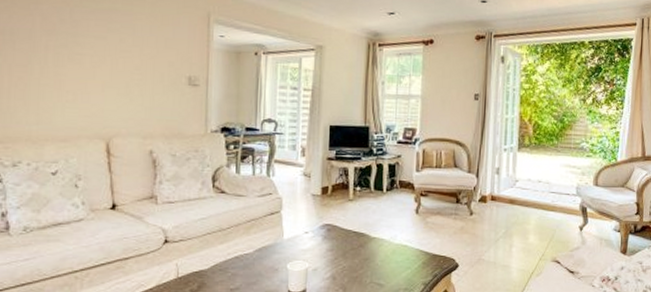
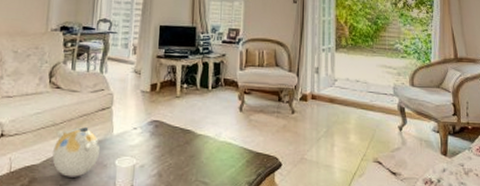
teapot: none [221,232,270,282] -> present [52,127,100,177]

